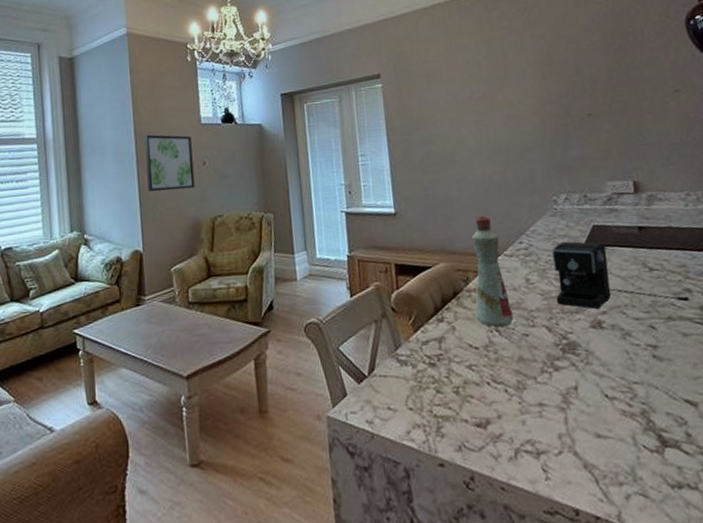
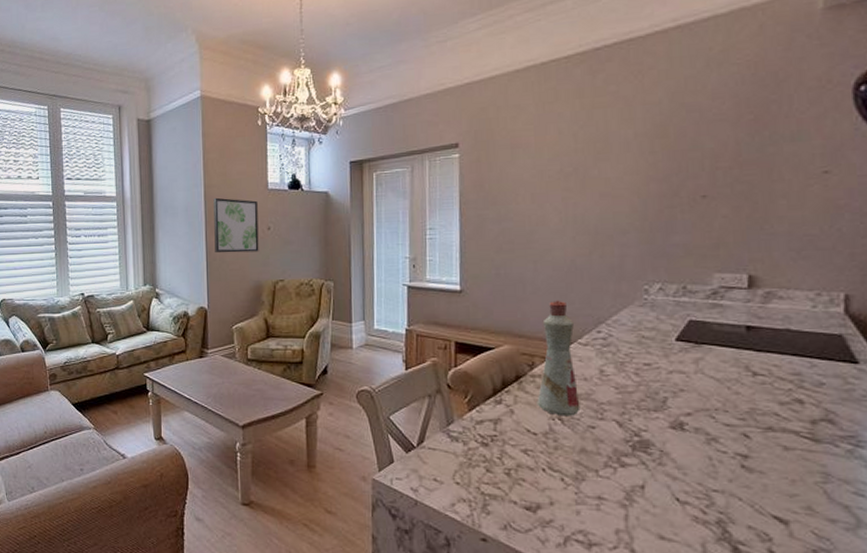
coffee maker: present [551,241,690,309] -> none [632,334,799,413]

